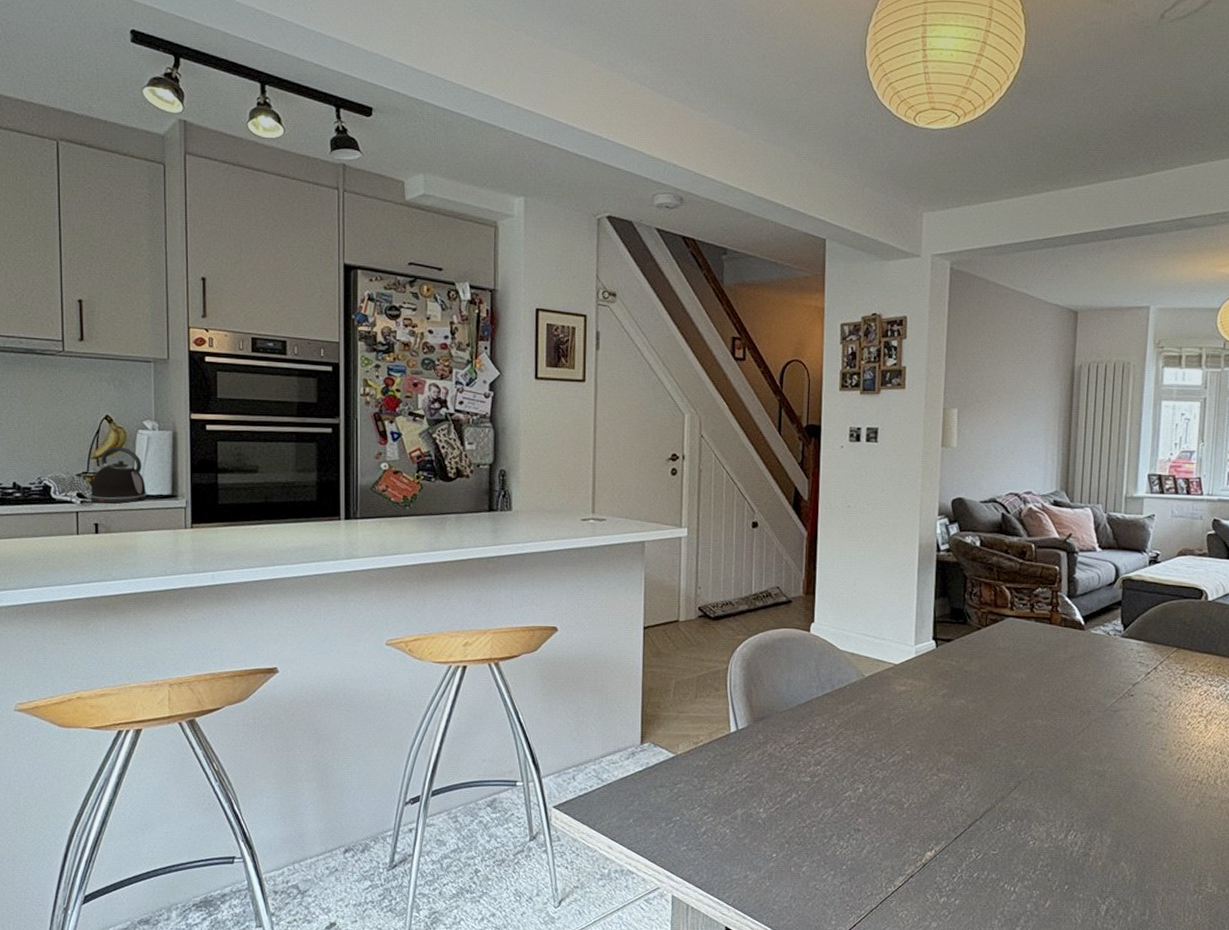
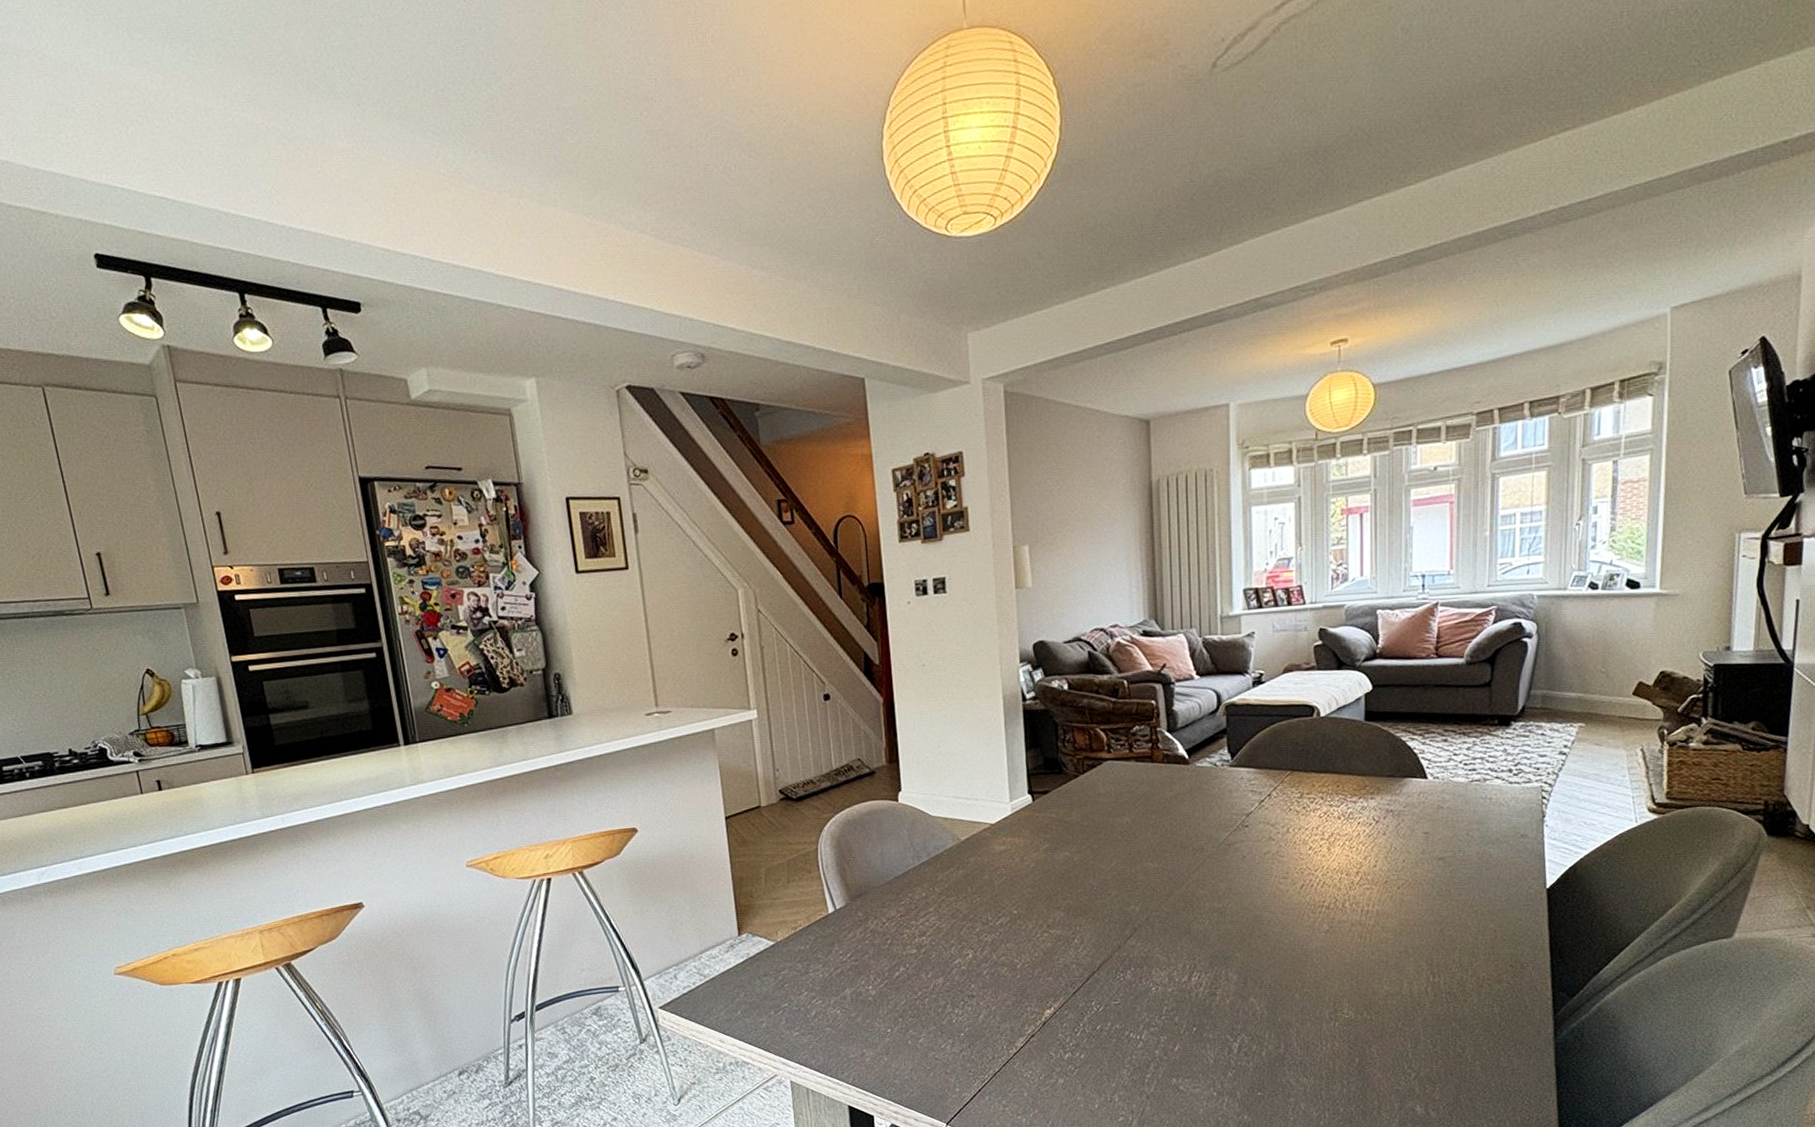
kettle: present [90,447,147,504] -> none [143,699,203,760]

